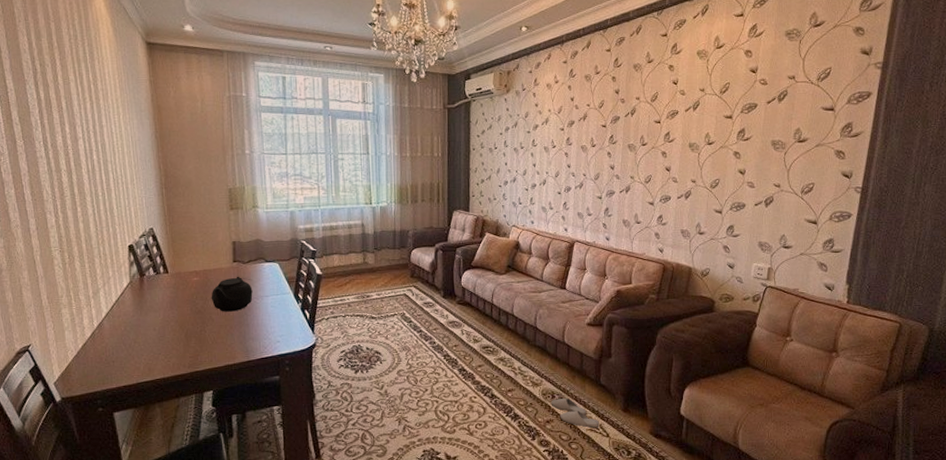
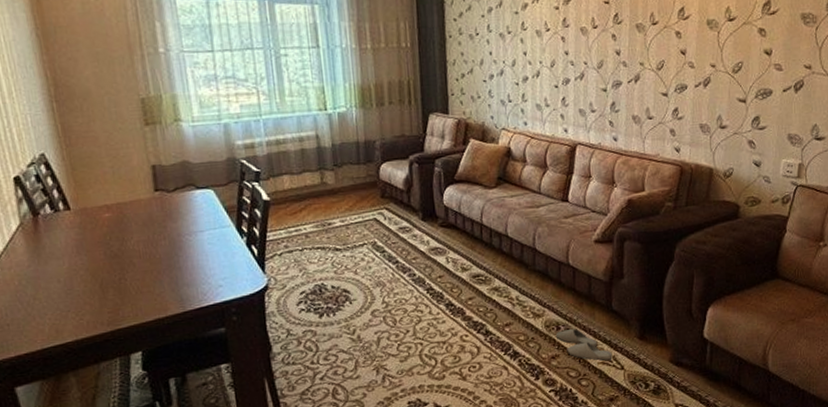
teapot: present [211,276,253,312] -> none [129,208,184,254]

